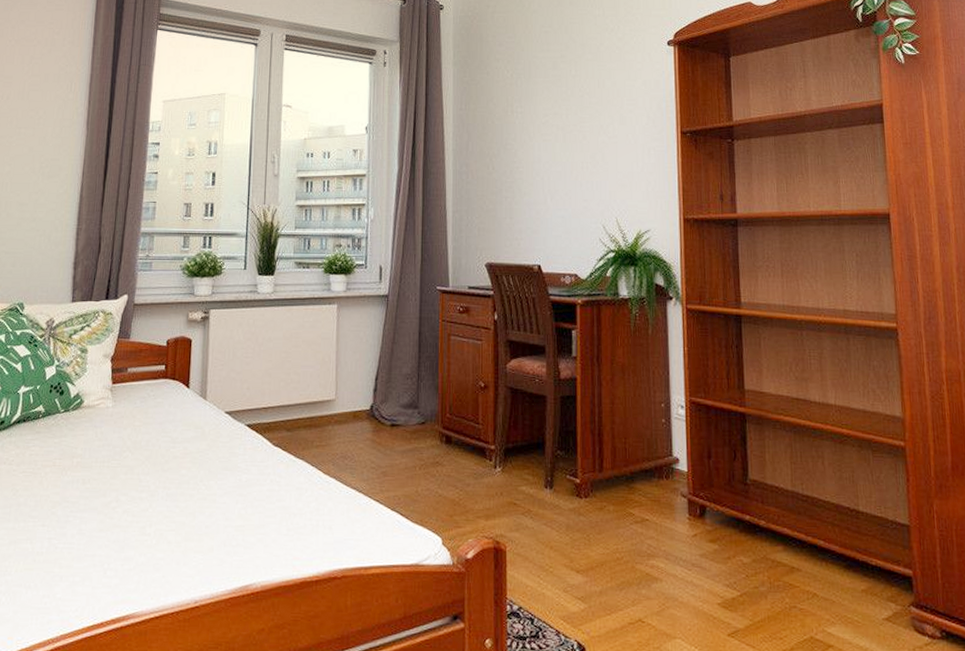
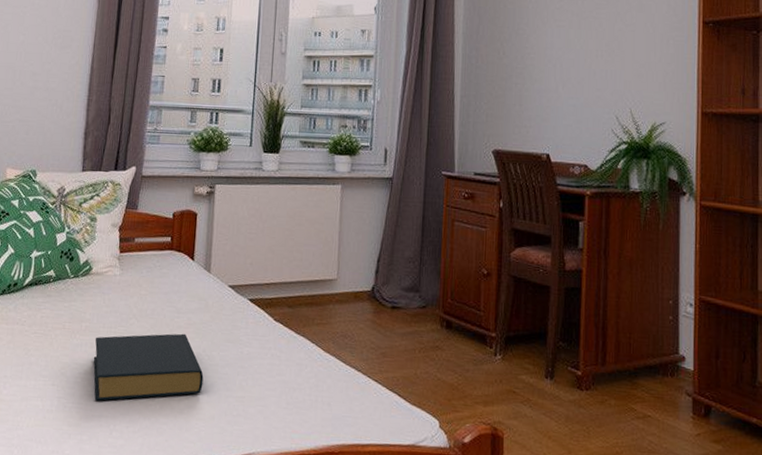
hardback book: none [85,464,201,539] -> present [93,333,204,401]

